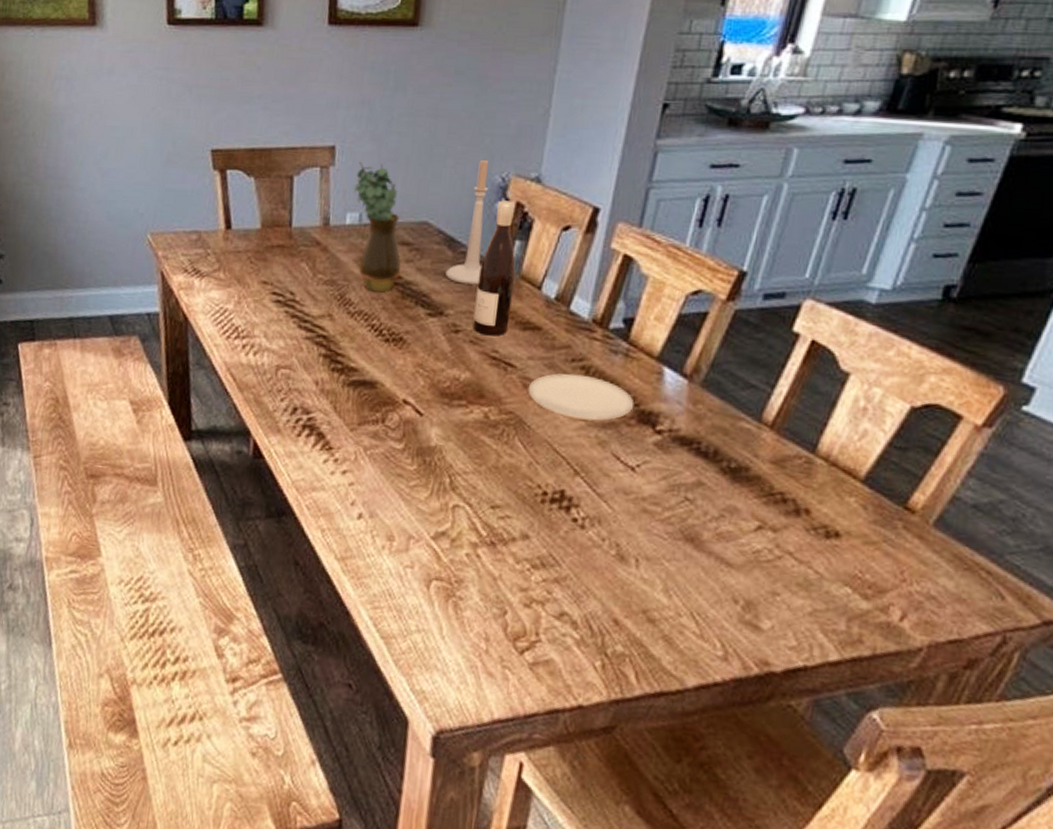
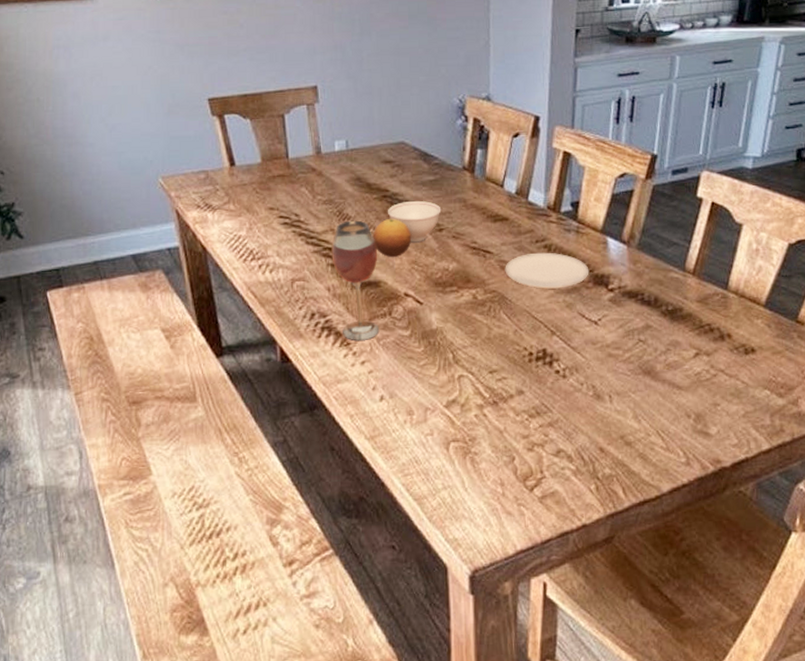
wineglass: none [325,307,379,447] -> present [331,220,379,341]
vase: present [353,161,401,293] -> none [337,97,387,205]
fruit: none [375,311,422,356] -> present [373,219,412,257]
bowl: none [397,292,462,343] -> present [388,200,442,243]
candlestick: present [446,159,490,285] -> none [425,86,454,190]
bottle: present [472,200,517,336] -> none [451,118,482,230]

